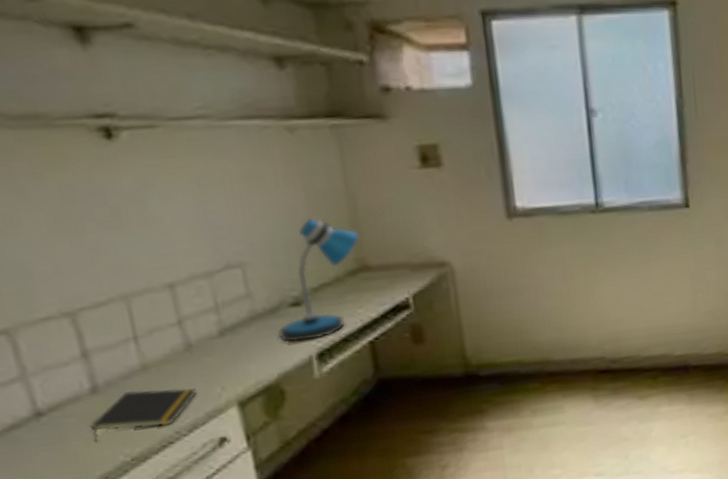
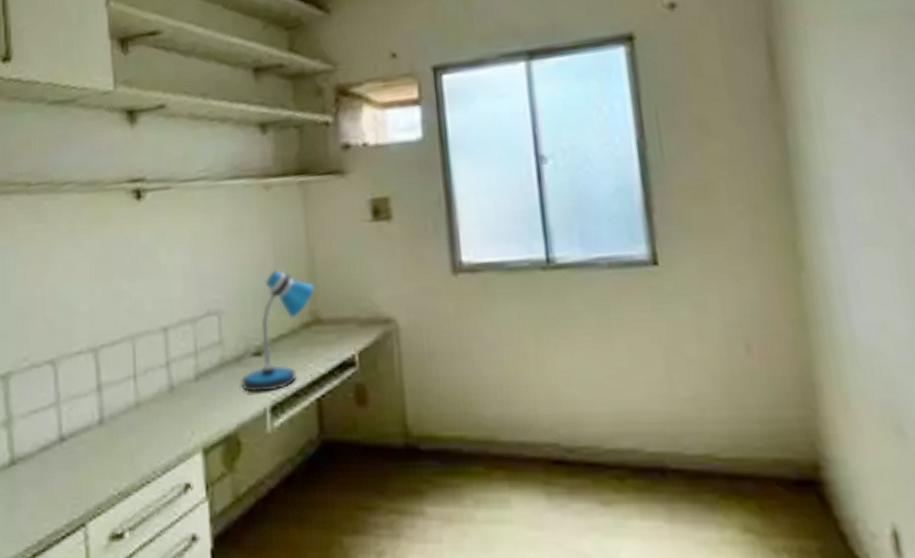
notepad: present [90,388,197,442] -> none [94,426,173,472]

